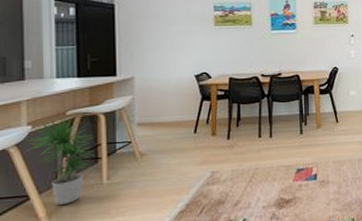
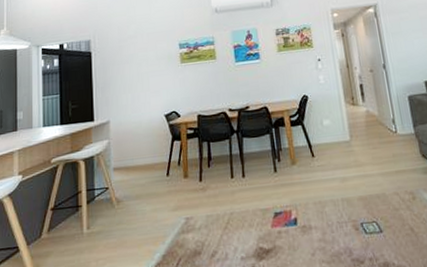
potted plant: present [25,116,95,205] -> none [16,164,76,257]

